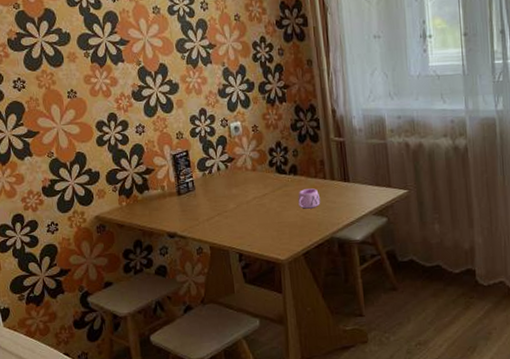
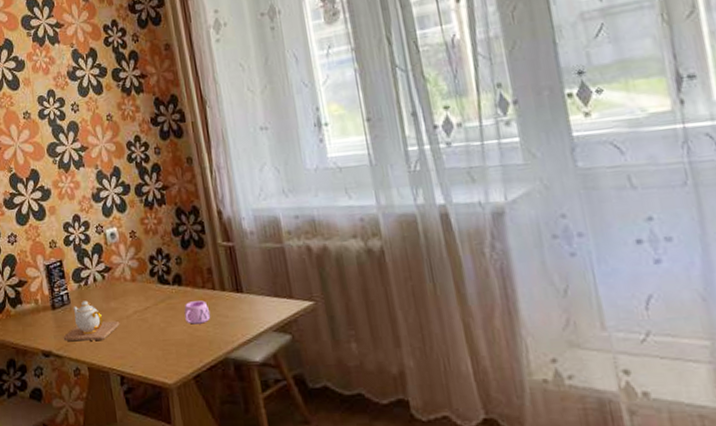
teapot: none [187,187,241,224] -> present [63,300,120,341]

